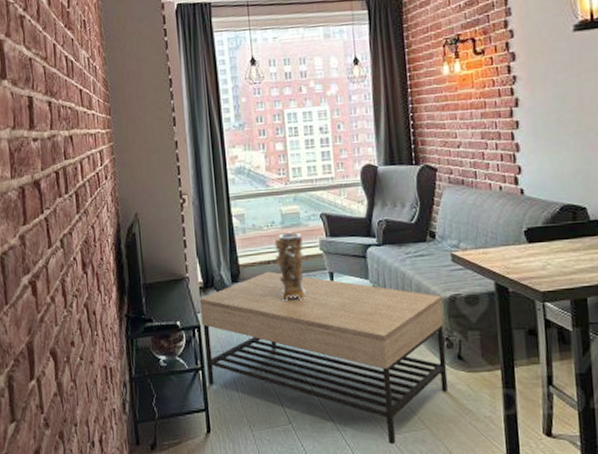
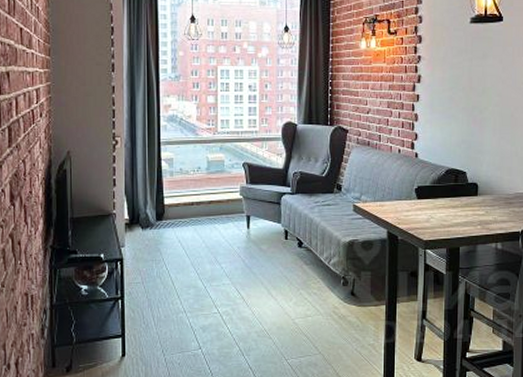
coffee table: present [199,271,449,445] -> none [124,212,343,368]
decorative vase: present [274,232,307,302] -> none [199,178,225,241]

